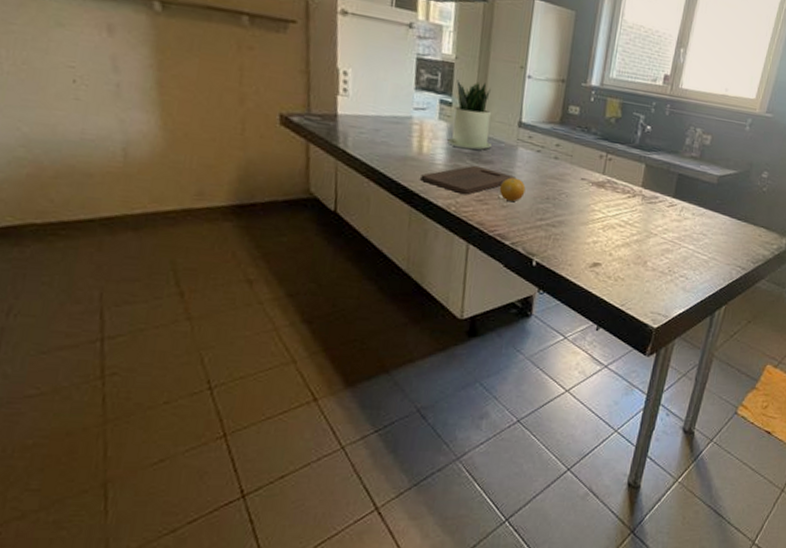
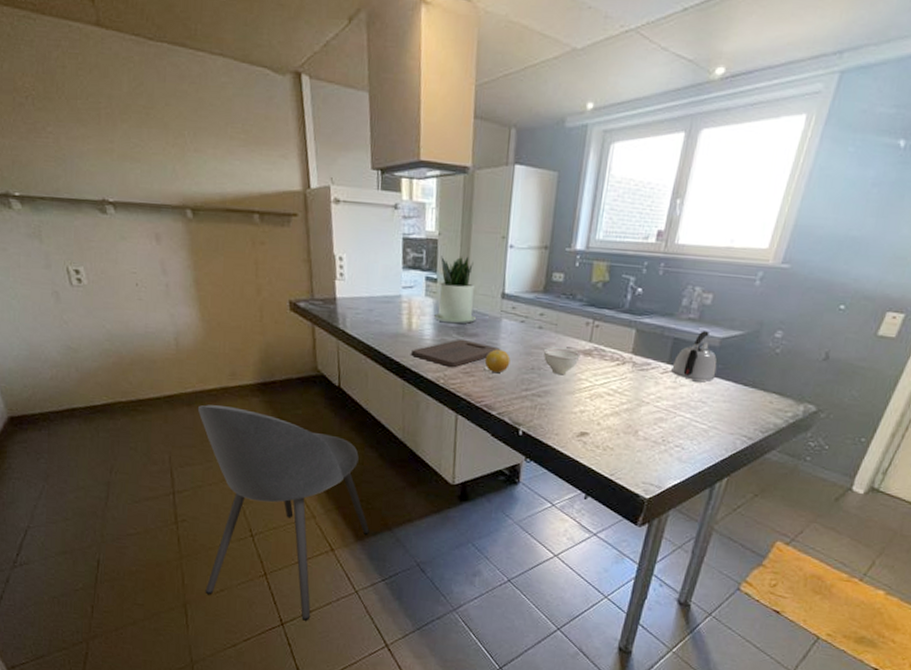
dining chair: none [137,229,363,489] -> present [197,404,369,621]
bowl: none [558,178,594,206] -> present [543,347,581,375]
kettle: none [675,168,716,216] -> present [670,331,718,383]

